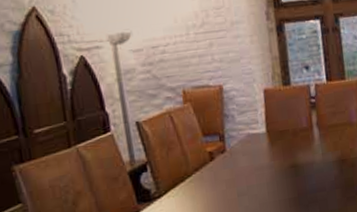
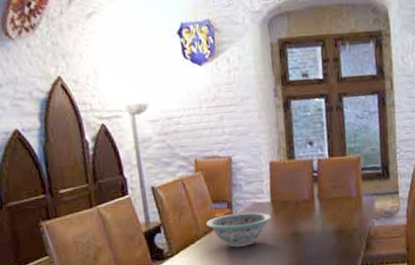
decorative bowl: none [197,144,268,184] -> present [206,212,272,248]

